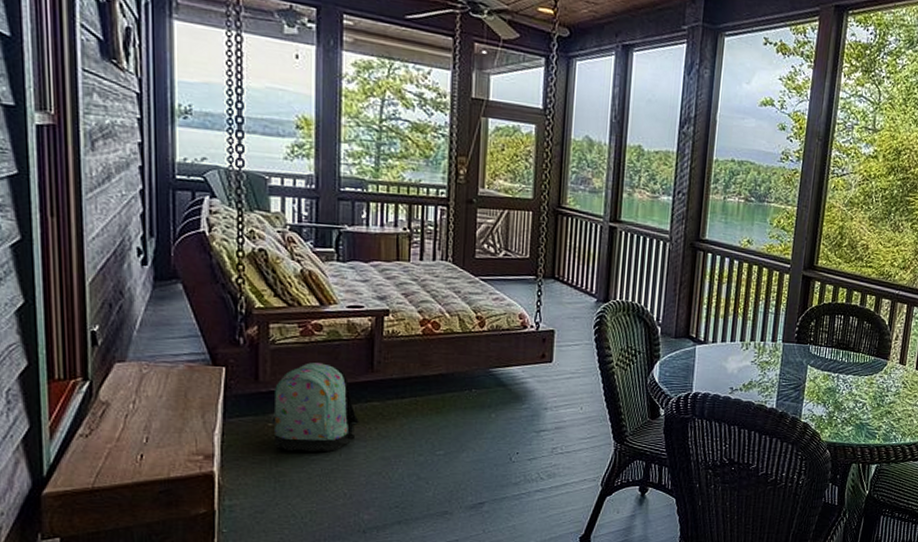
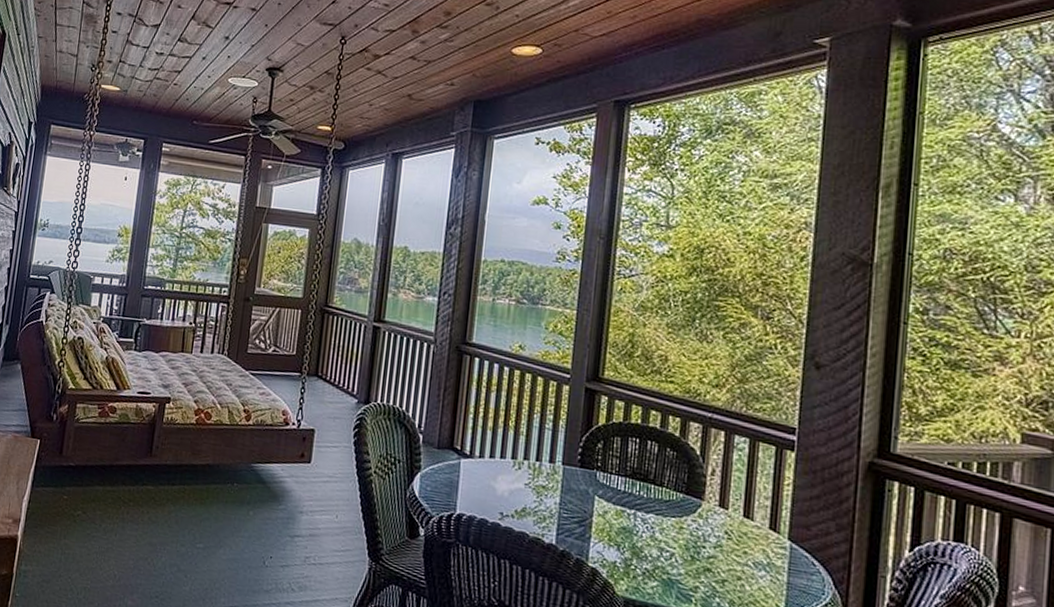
backpack: present [270,362,359,452] -> none [65,442,135,531]

